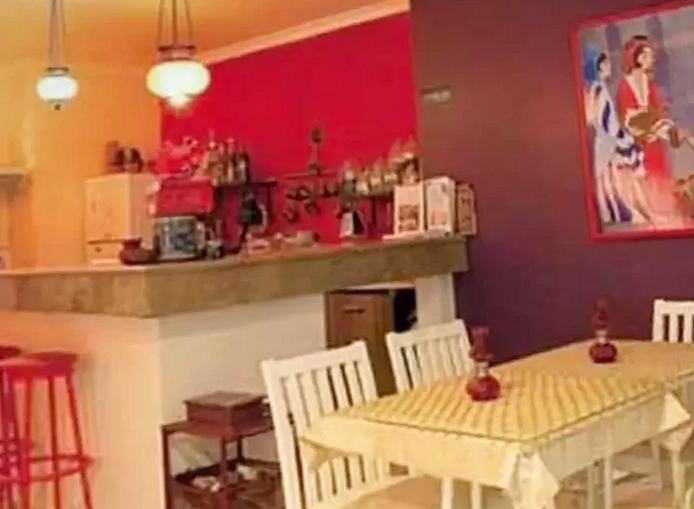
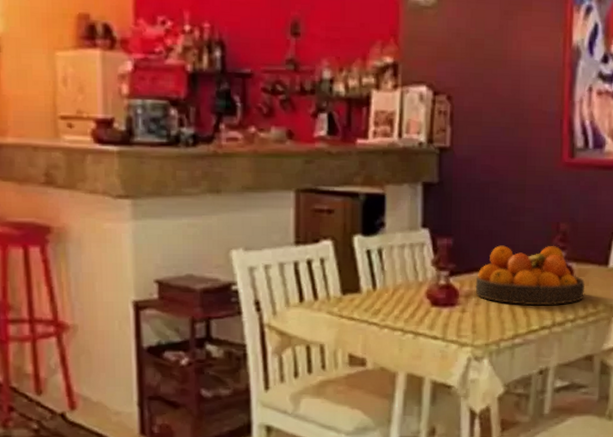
fruit bowl: none [516,324,632,391] -> present [475,245,585,306]

